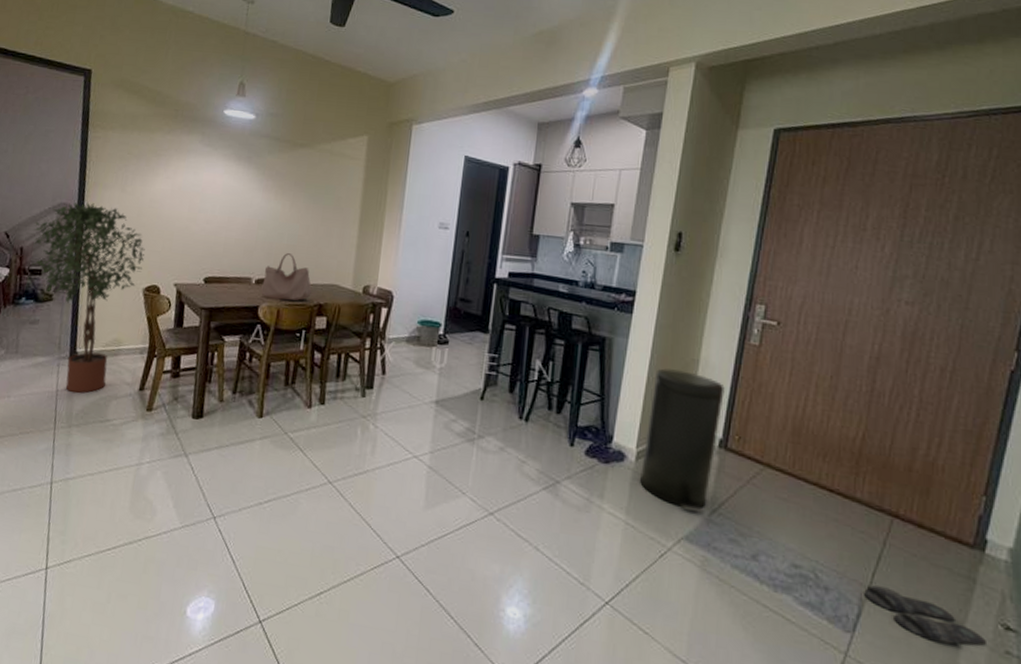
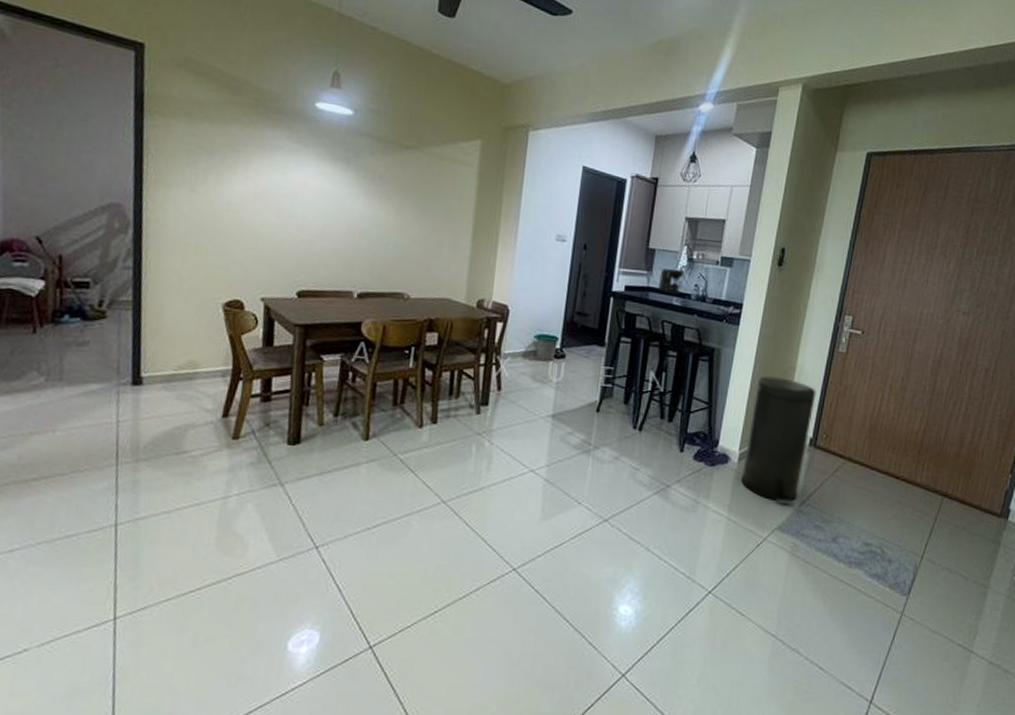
potted tree: present [32,202,145,393] -> none [75,203,224,424]
handbag: present [260,253,312,302] -> none [363,265,422,317]
coffee maker: none [544,255,571,281] -> present [658,268,685,294]
slippers: present [864,585,986,646] -> none [918,554,1004,597]

